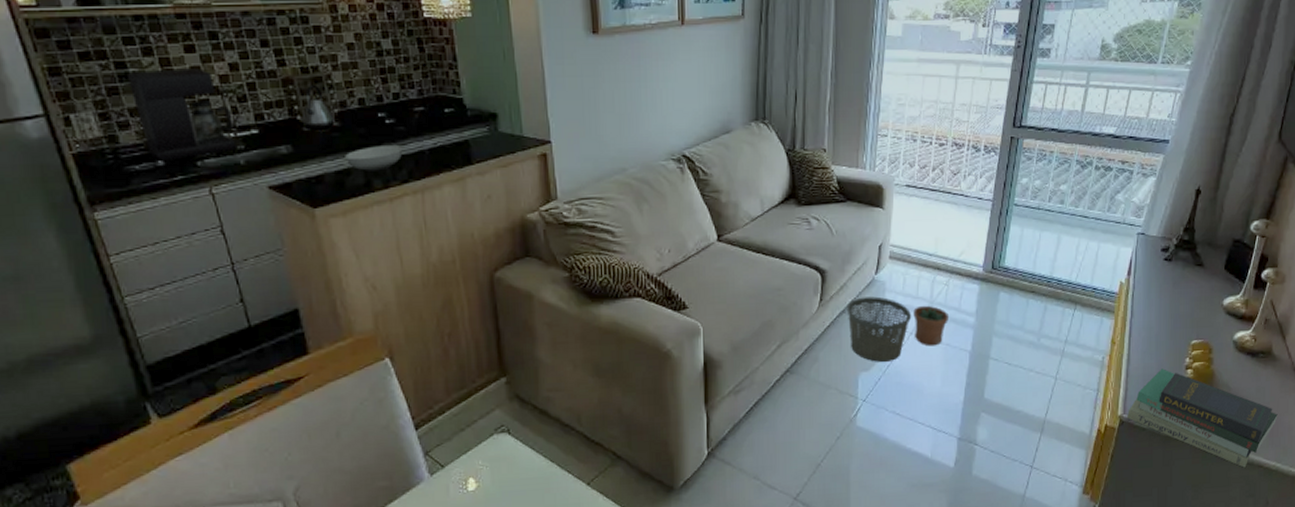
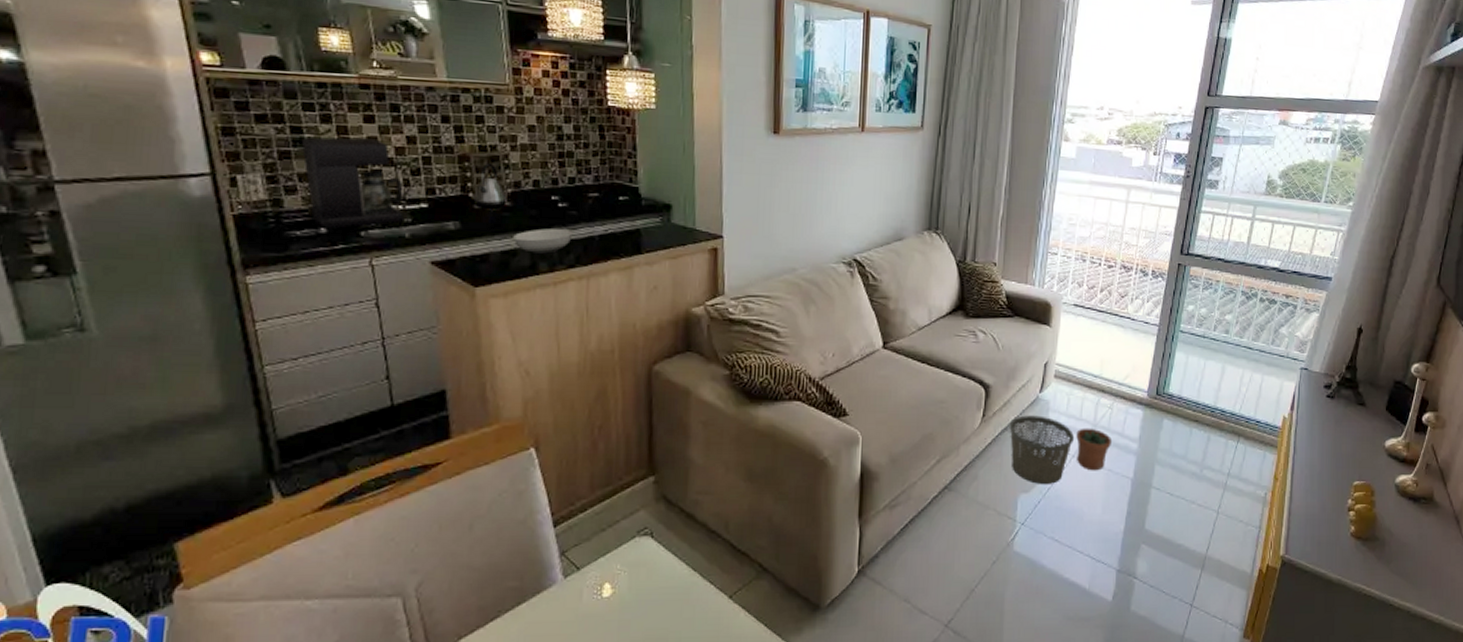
books: present [1127,368,1278,468] -> none [1289,509,1440,619]

